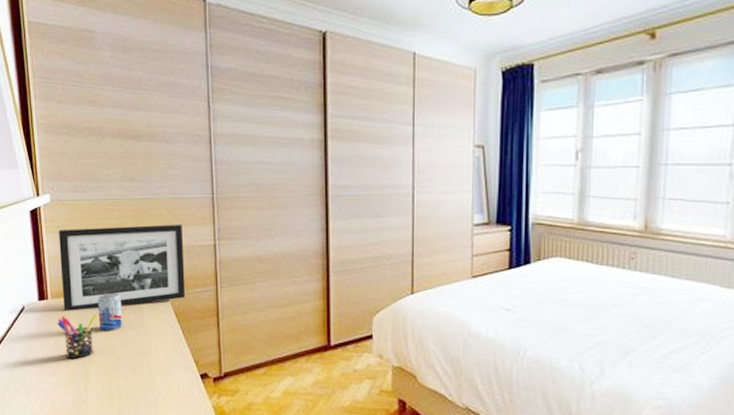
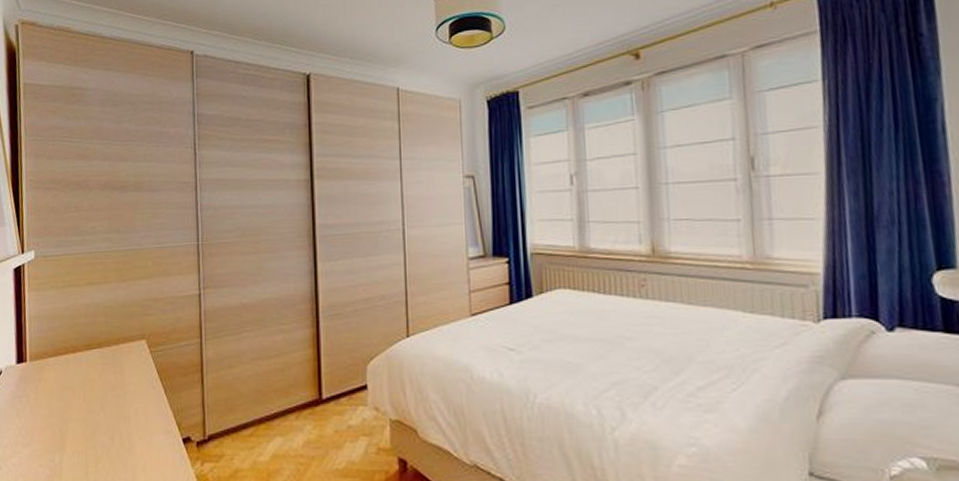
pen holder: present [56,314,97,359] -> none [33,376,76,427]
picture frame: present [58,224,186,312] -> none [40,275,169,375]
beverage can: present [98,292,122,331] -> none [77,351,102,394]

